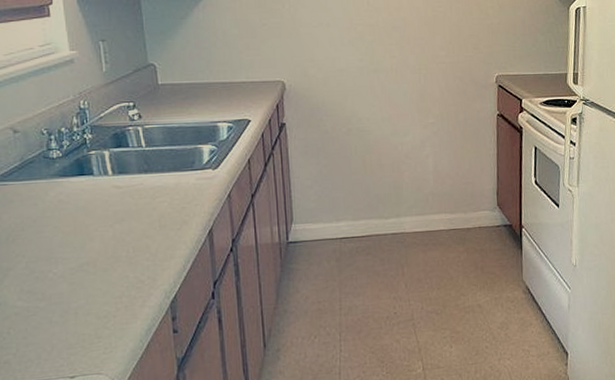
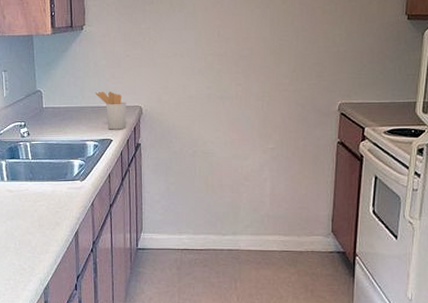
utensil holder: none [226,64,267,109] -> present [95,91,127,130]

